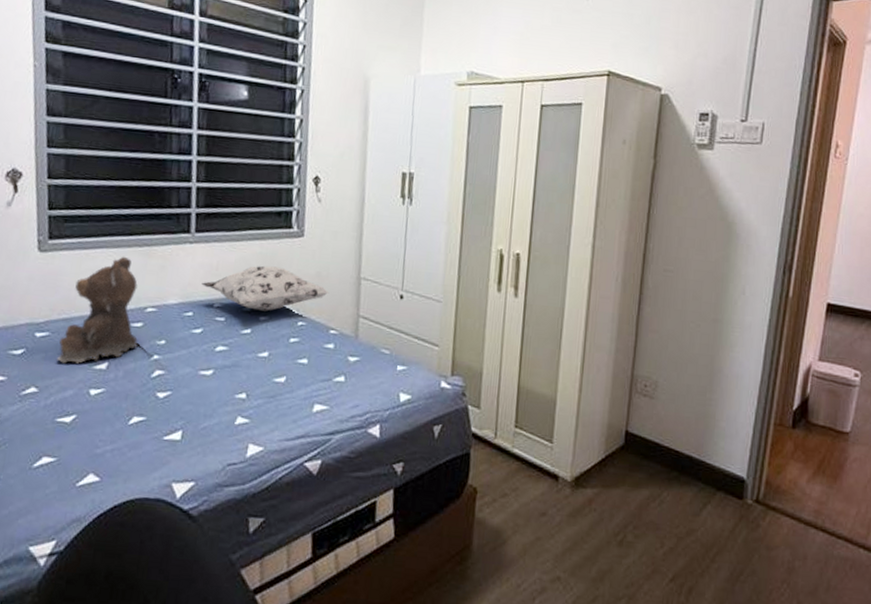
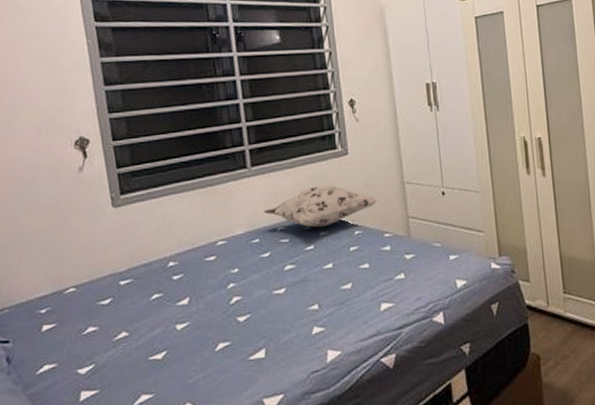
teddy bear: present [57,256,138,364] -> none [142,198,214,305]

